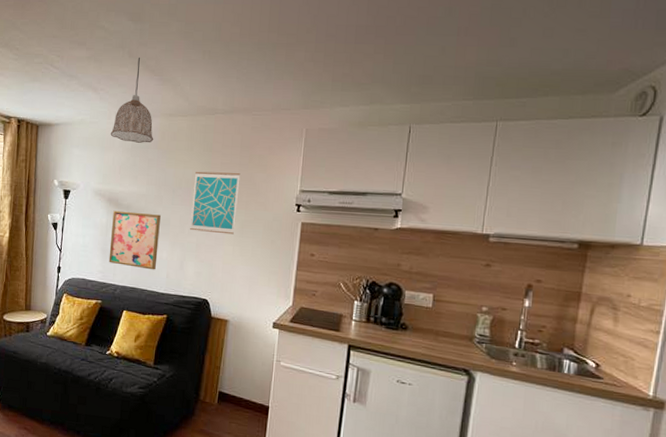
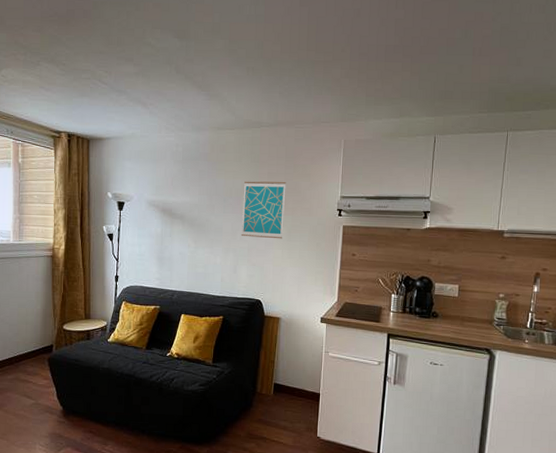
wall art: present [108,210,161,270] -> none [165,220,213,275]
pendant lamp: present [110,57,154,143] -> none [161,73,204,155]

